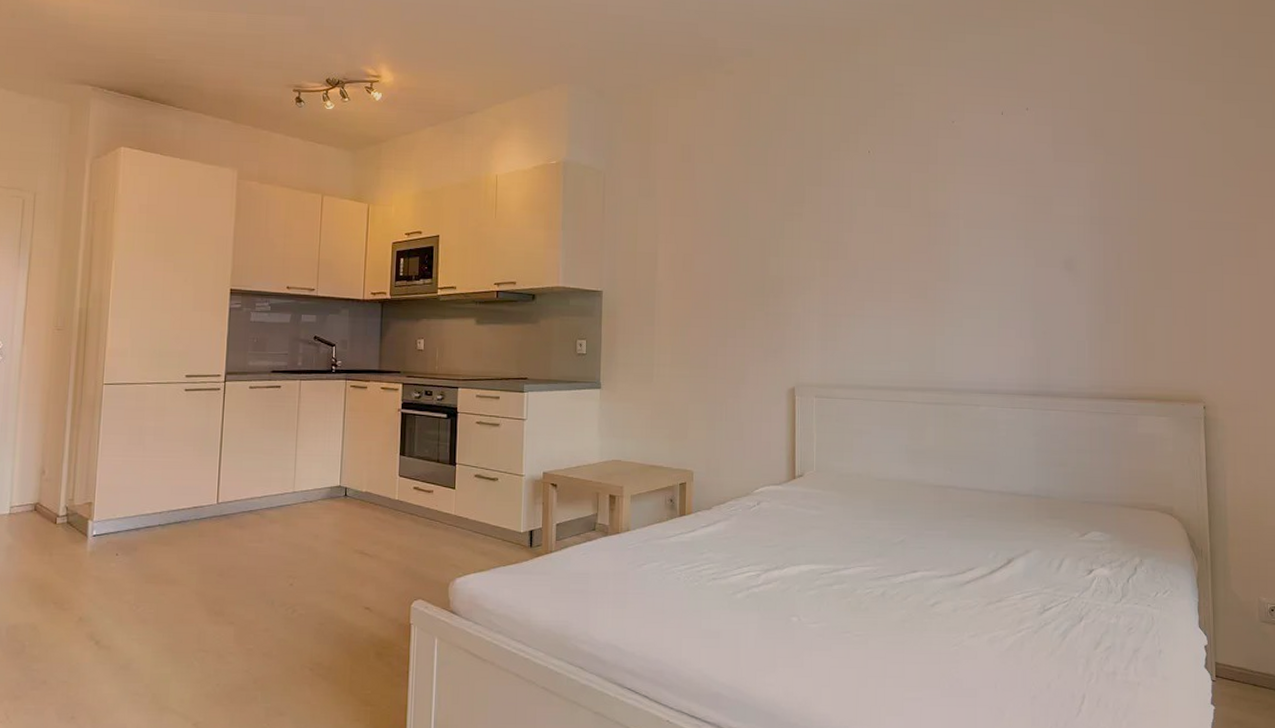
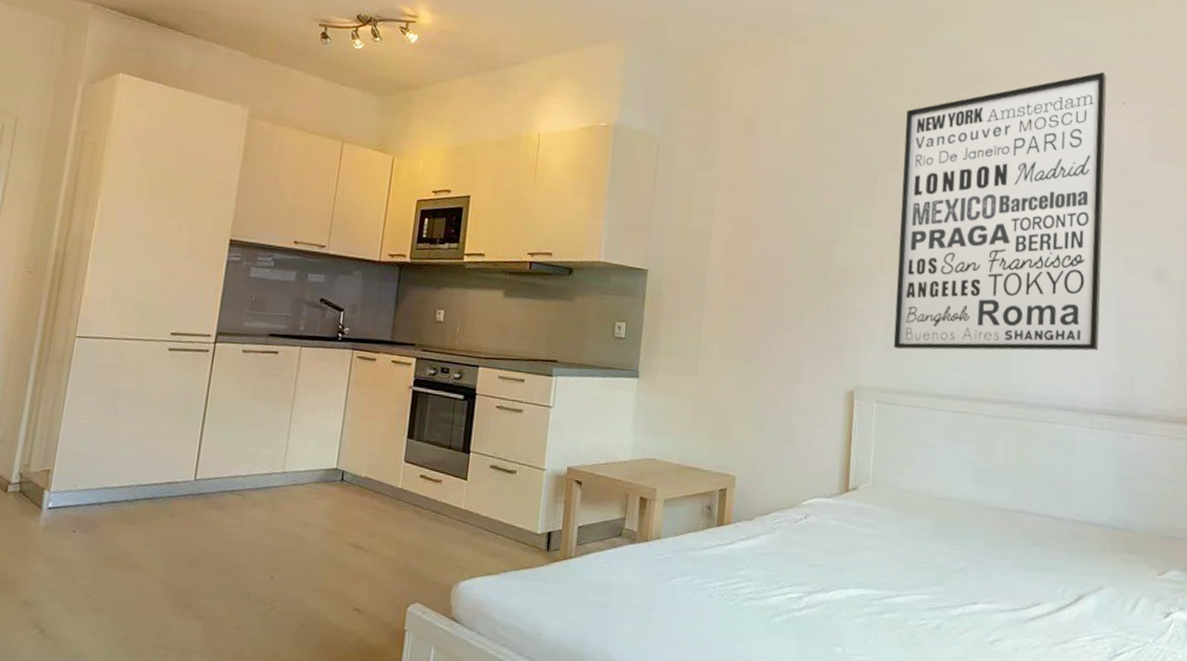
wall art: none [827,81,1016,348] -> present [893,72,1107,351]

